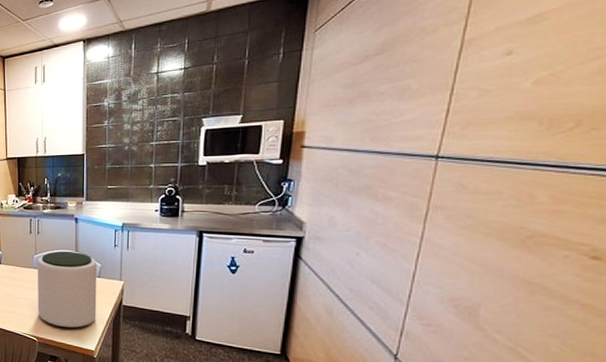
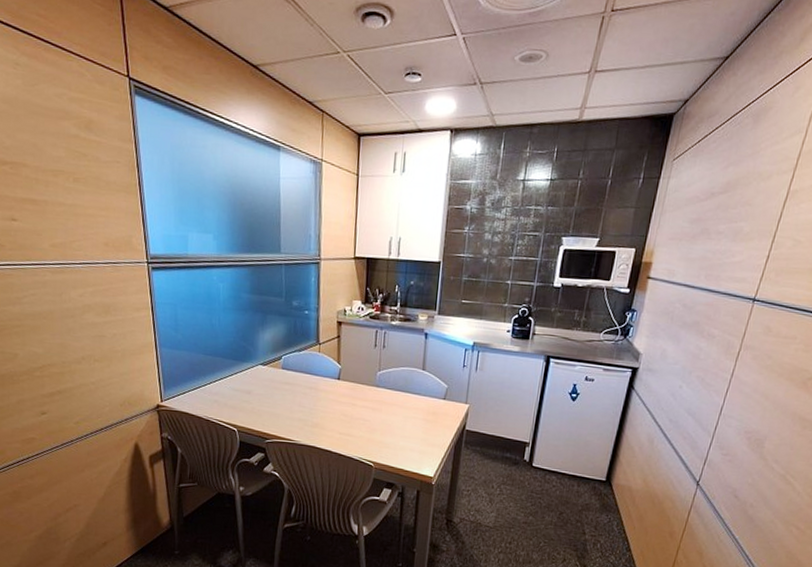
plant pot: present [37,251,98,329] -> none [376,368,444,454]

